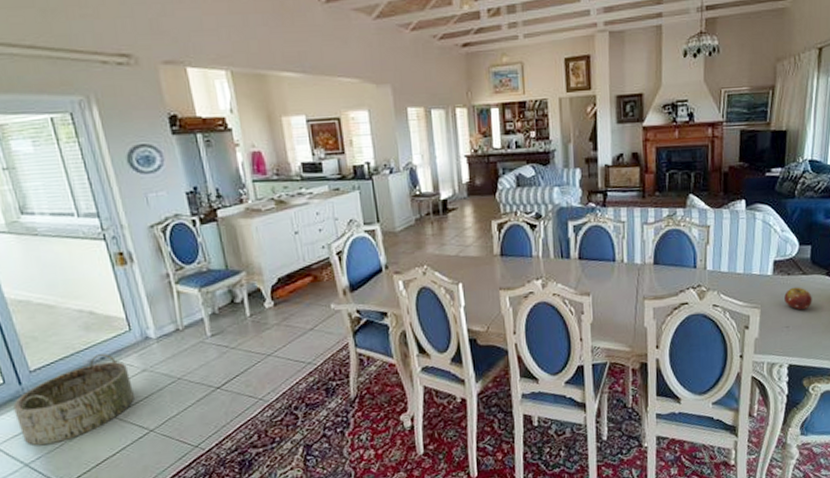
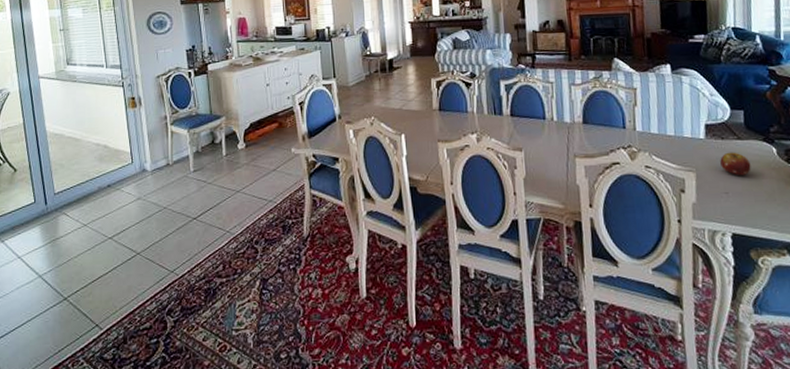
basket: present [13,354,134,446] -> none [38,182,128,260]

